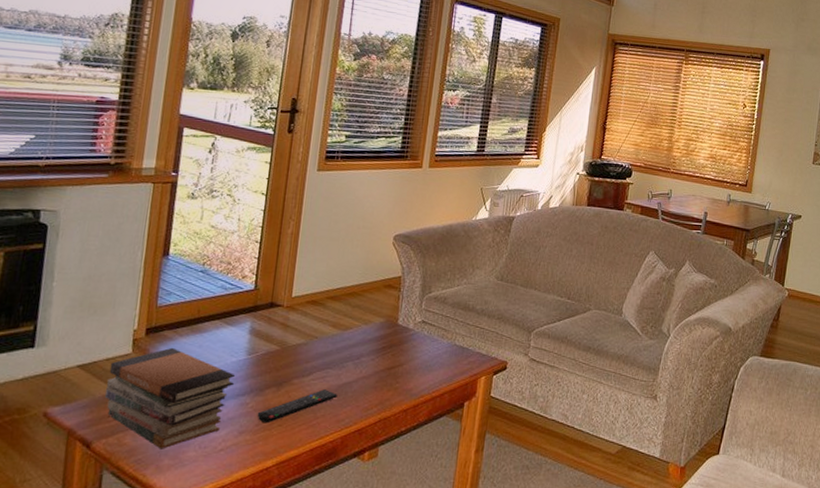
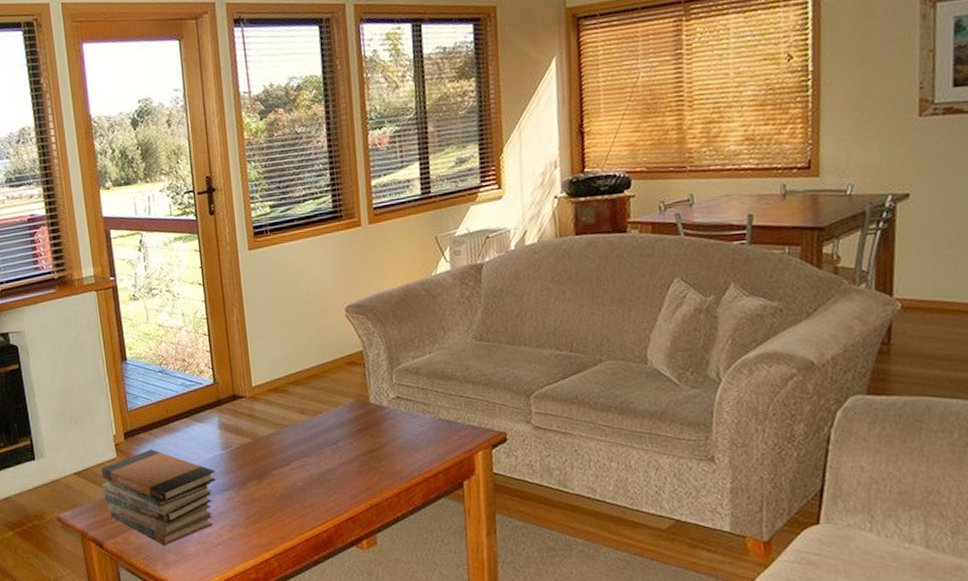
remote control: present [257,389,338,424] -> none [244,478,321,517]

